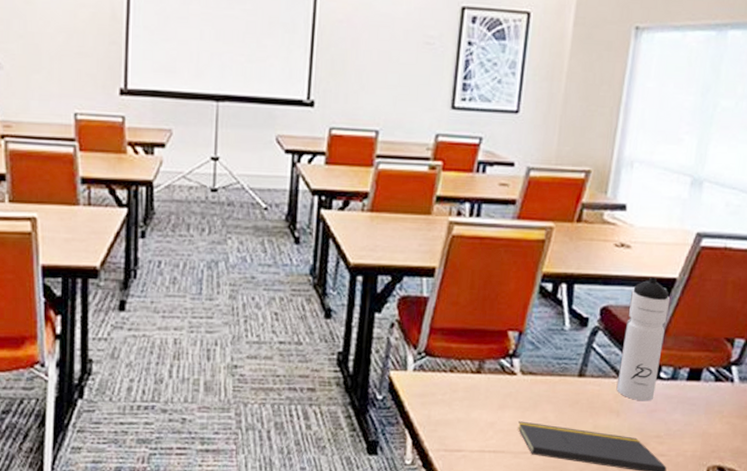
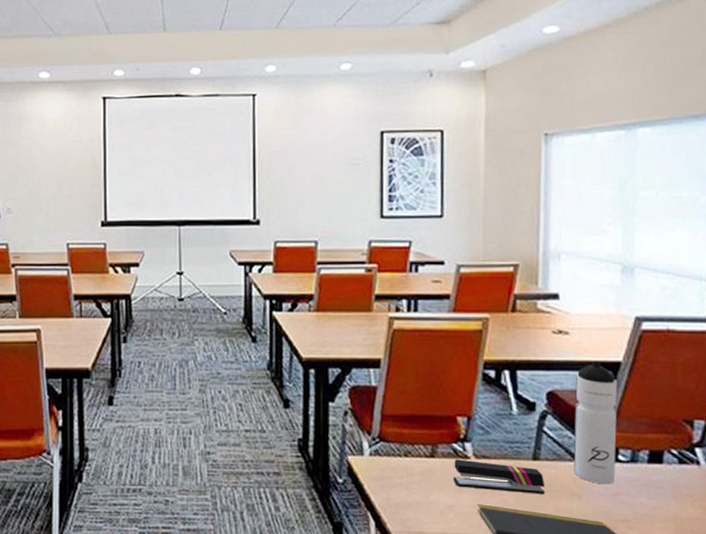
stapler: none [497,375,587,411] -> present [453,459,545,494]

